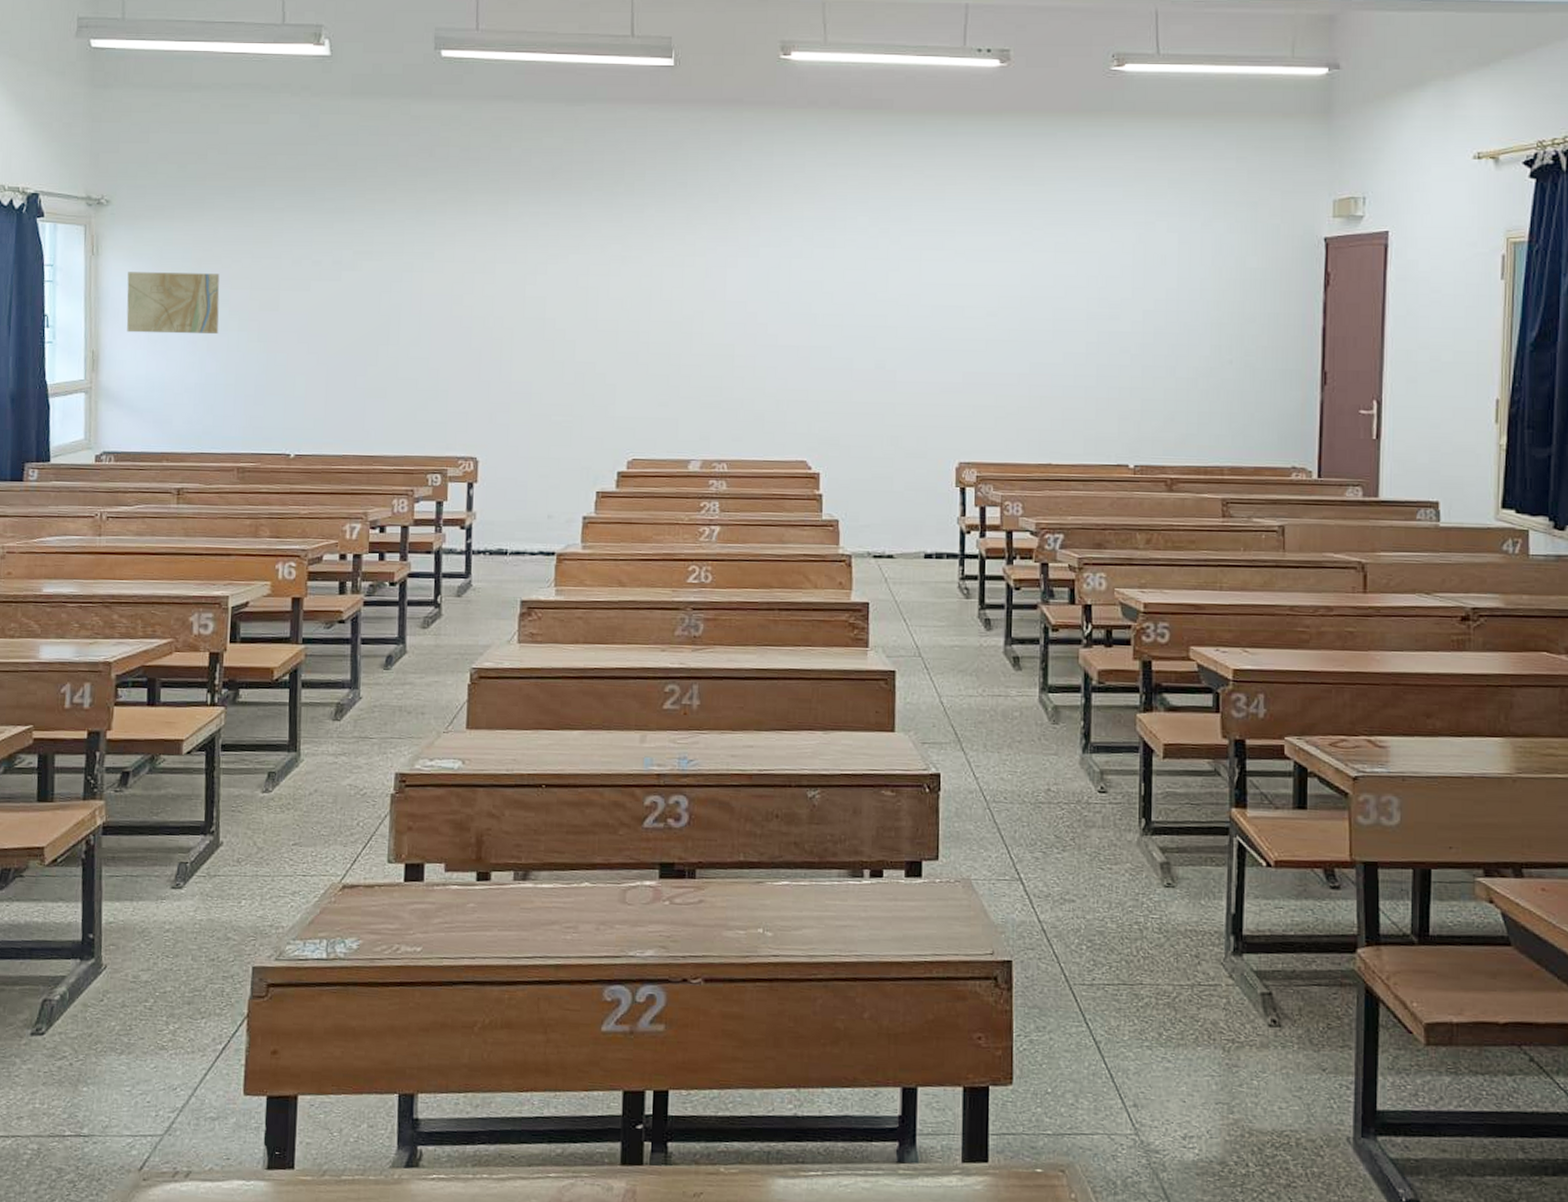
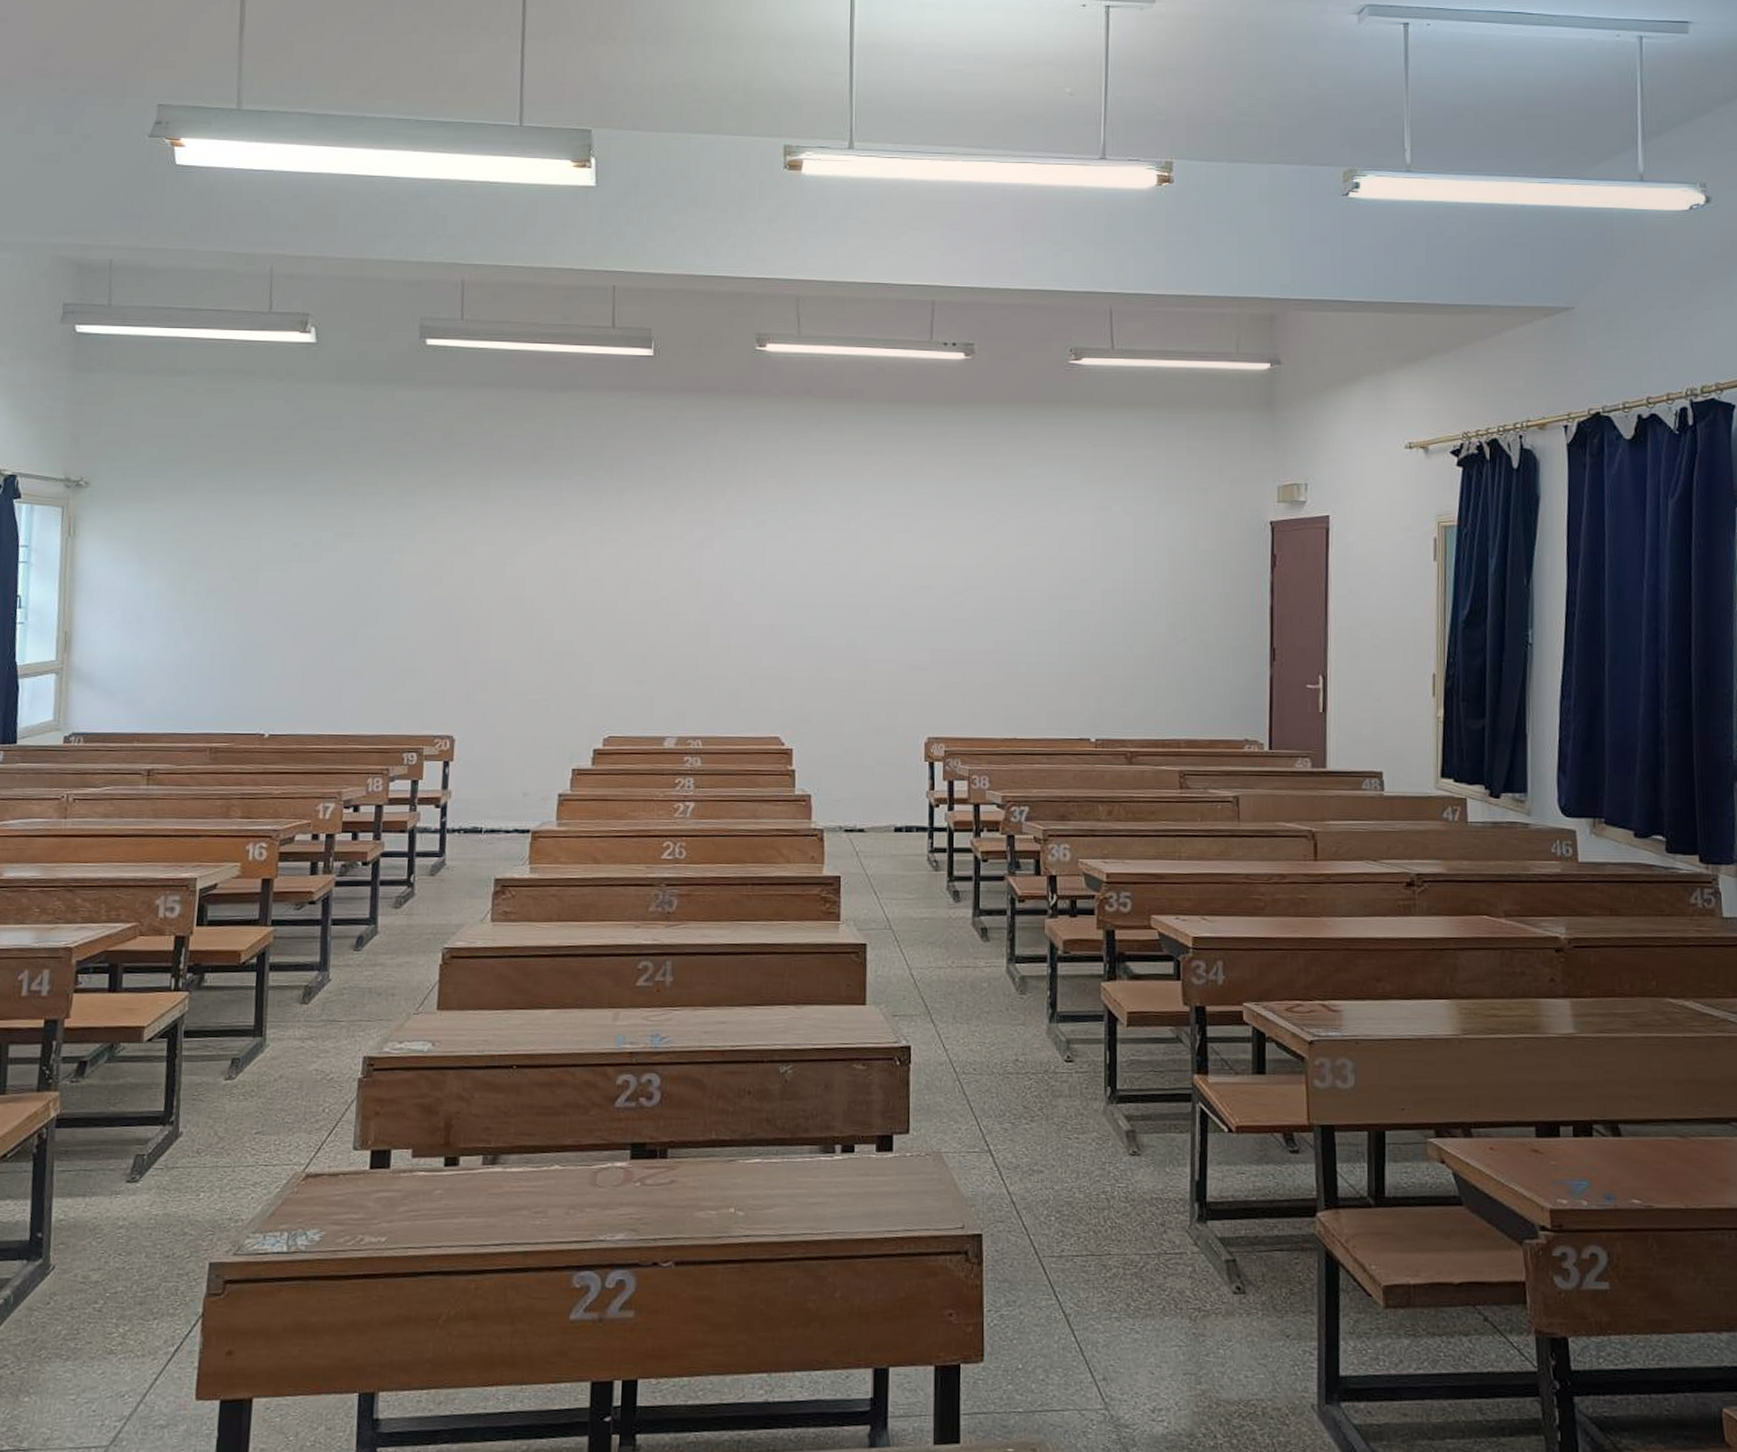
map: present [126,272,220,334] -> none [101,553,198,615]

